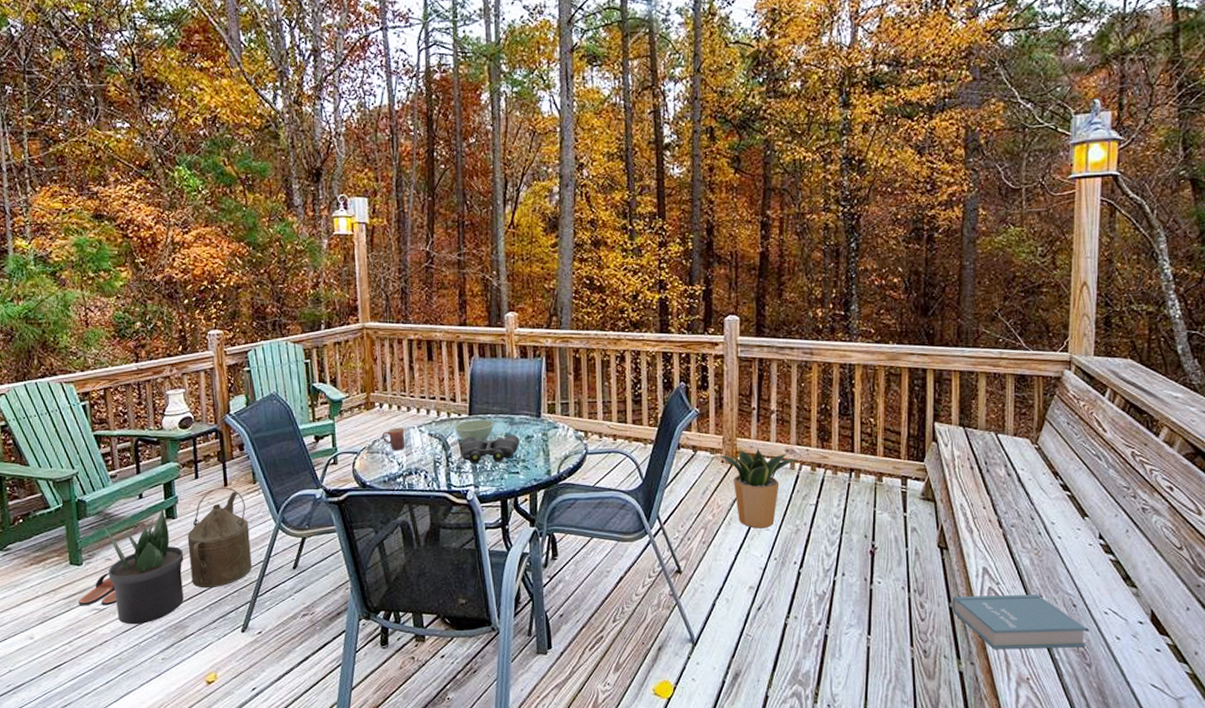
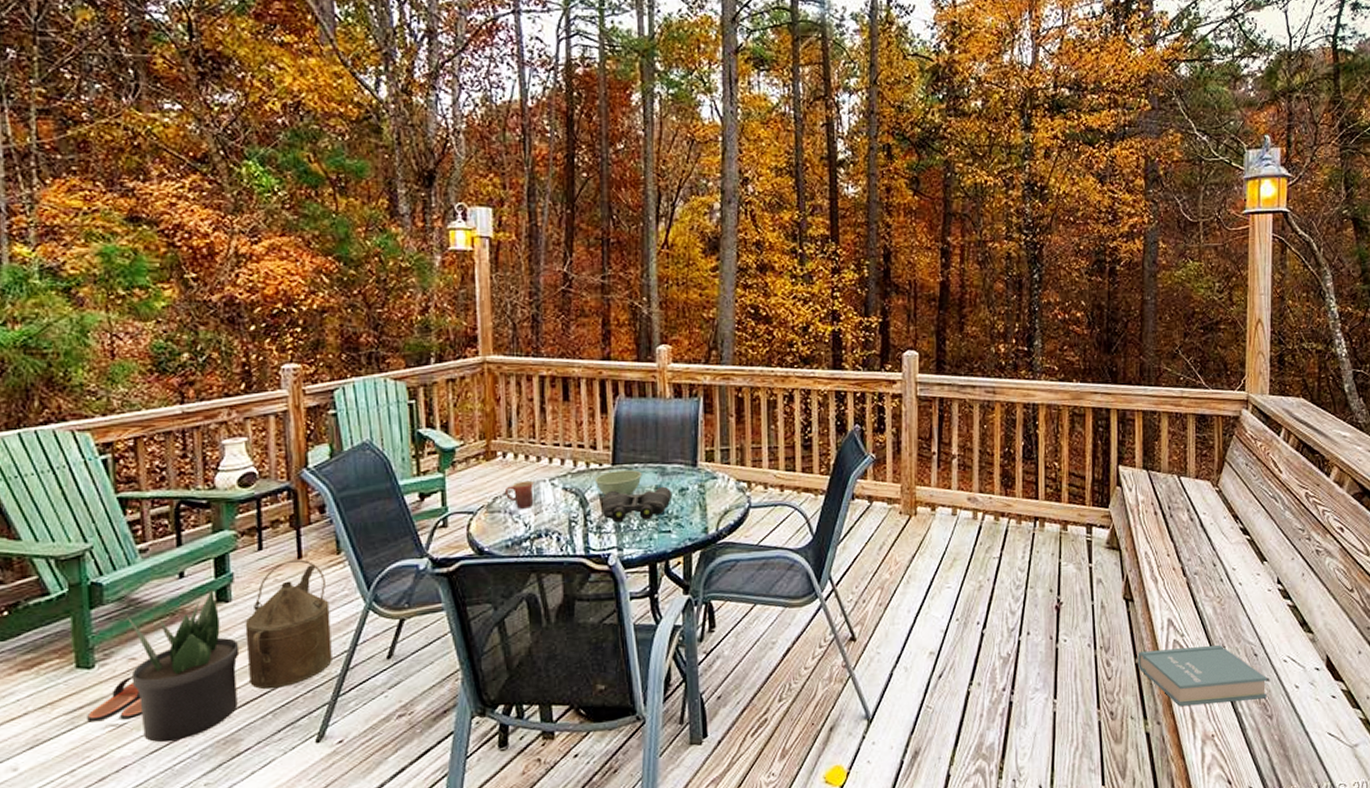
potted plant: present [718,448,799,529] -> none [896,497,981,587]

